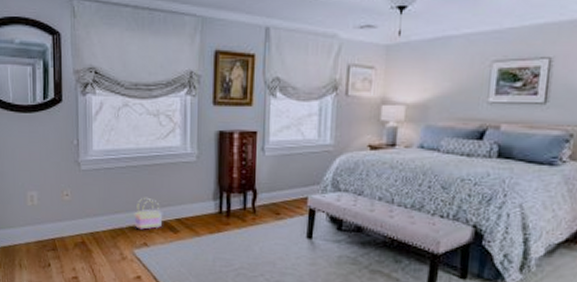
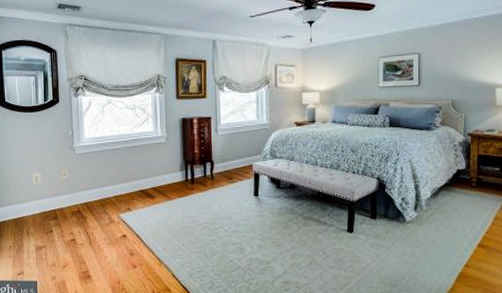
basket: present [134,197,163,230] -> none [119,172,142,198]

